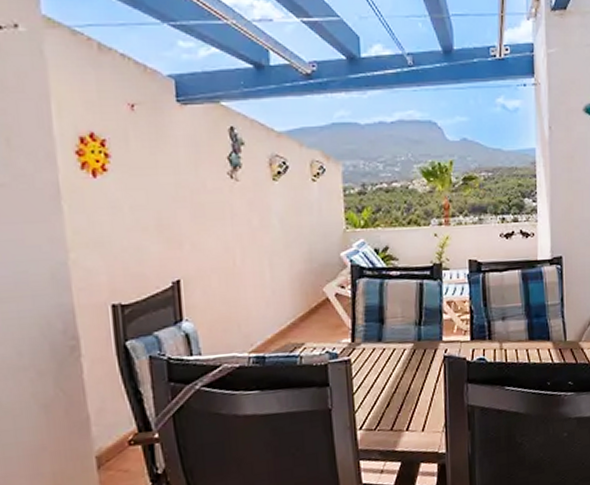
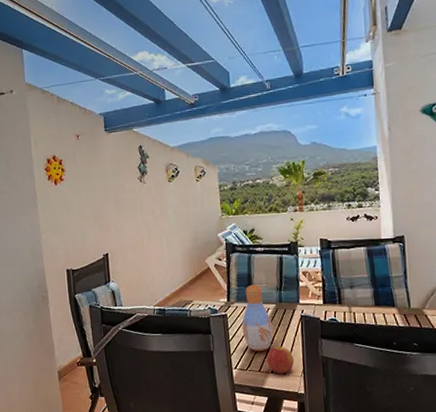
vase: none [369,319,409,405] -> present [241,285,273,351]
apple: none [400,396,435,432] -> present [266,346,294,374]

